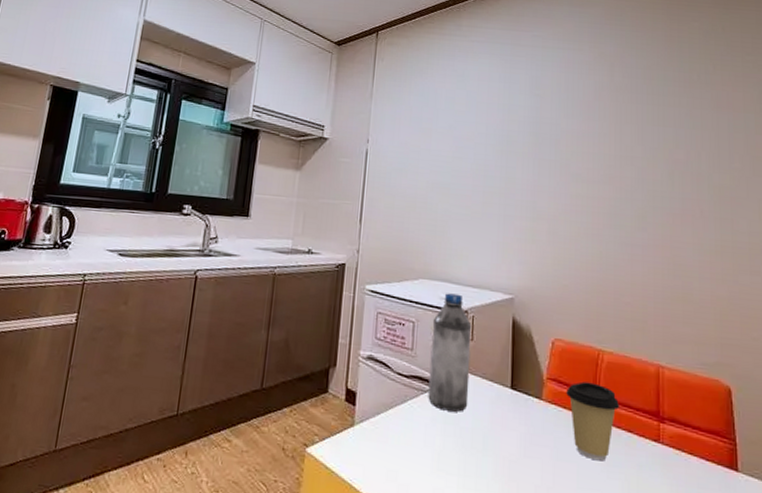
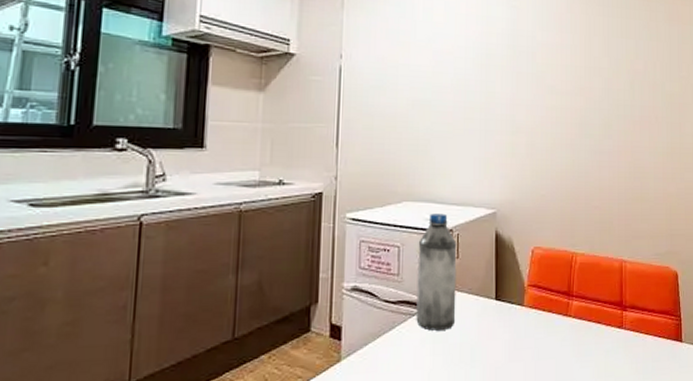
coffee cup: present [566,381,620,461] -> none [545,283,591,354]

